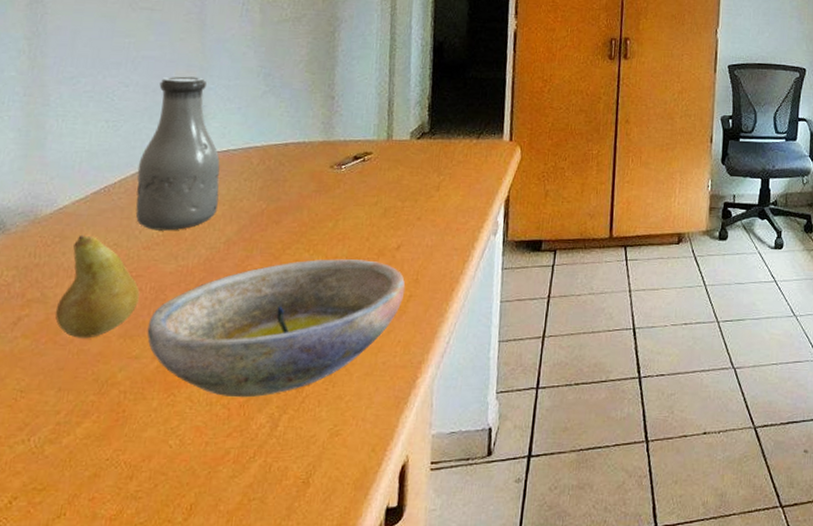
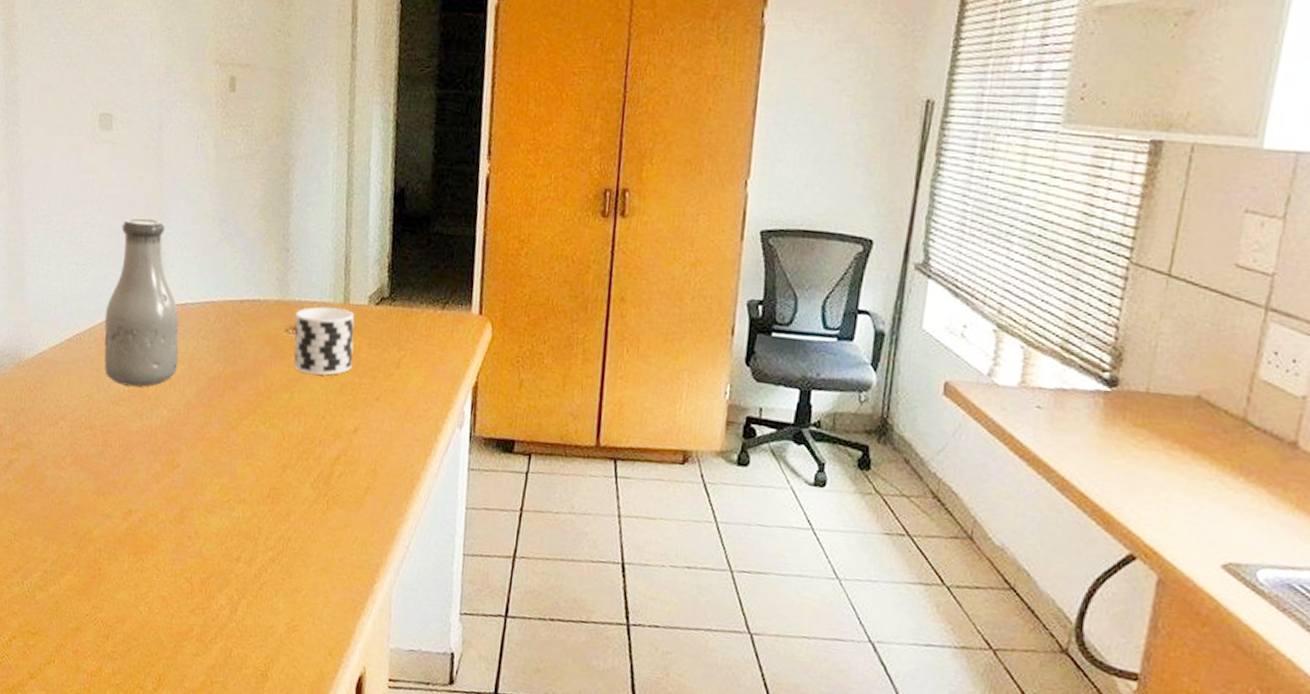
fruit: present [55,235,140,339] -> none [39,382,110,490]
bowl: present [147,259,406,398] -> none [117,434,363,576]
cup: none [338,144,397,203] -> present [294,306,355,376]

